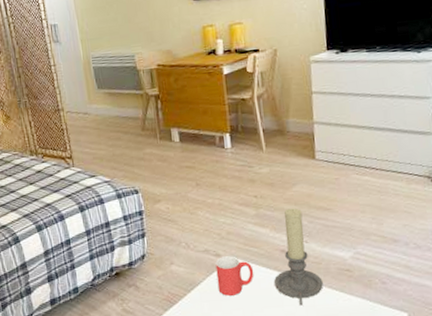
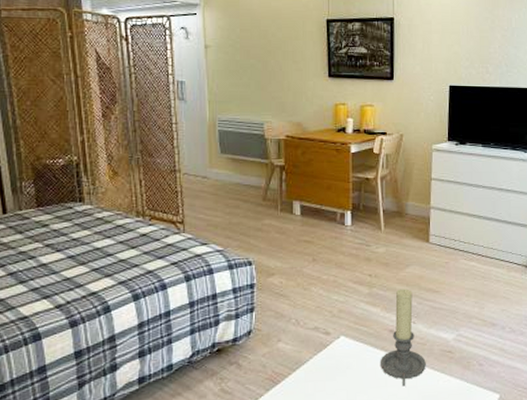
mug: present [215,256,254,296] -> none [324,334,362,376]

